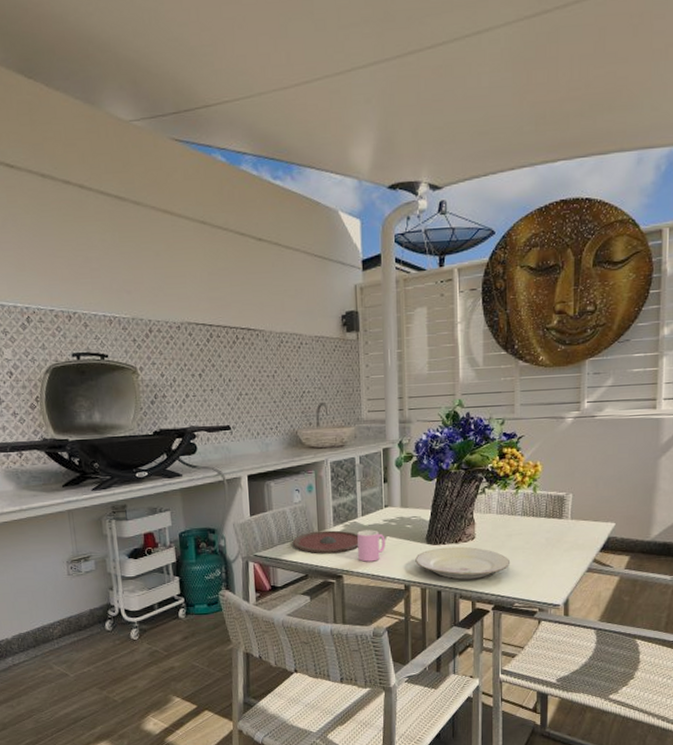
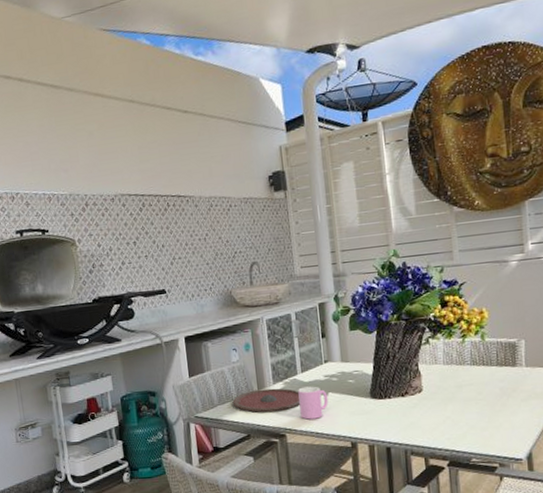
plate: present [415,546,511,580] -> none [360,400,464,435]

